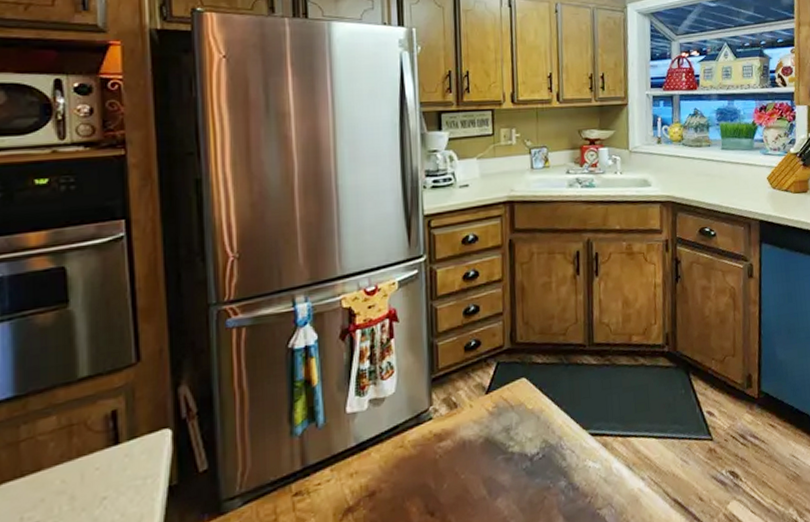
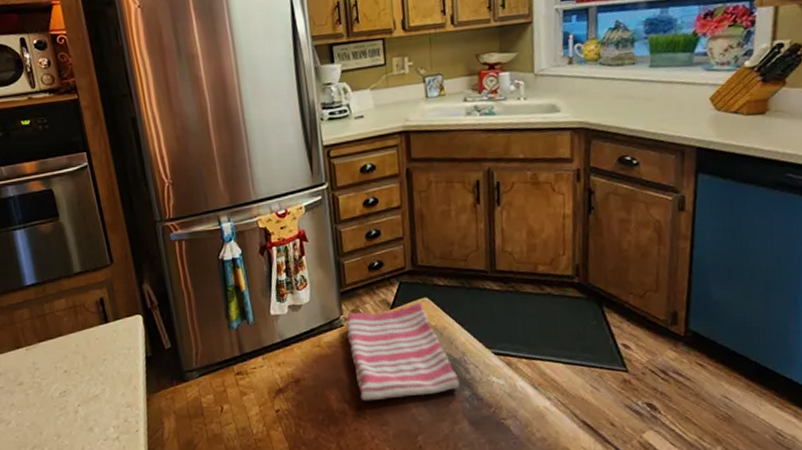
dish towel: none [436,384,555,510] -> present [346,302,460,401]

